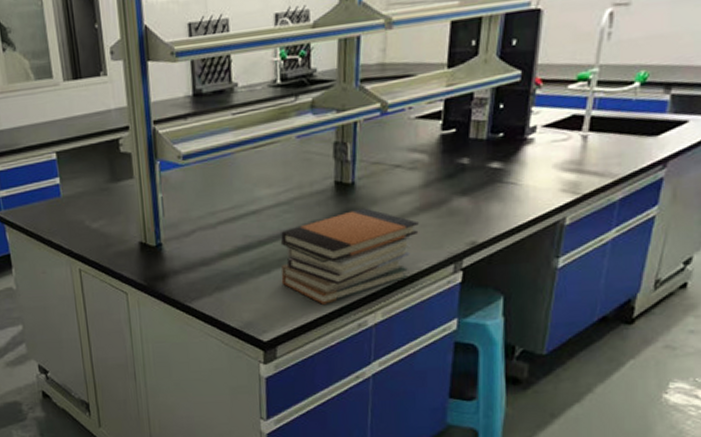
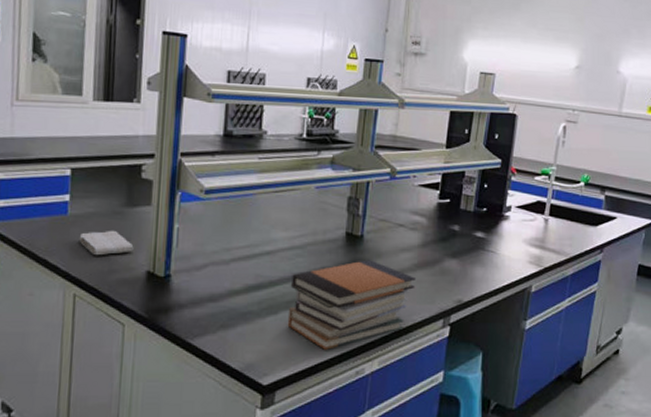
washcloth: none [74,206,124,233] -> present [79,230,134,256]

